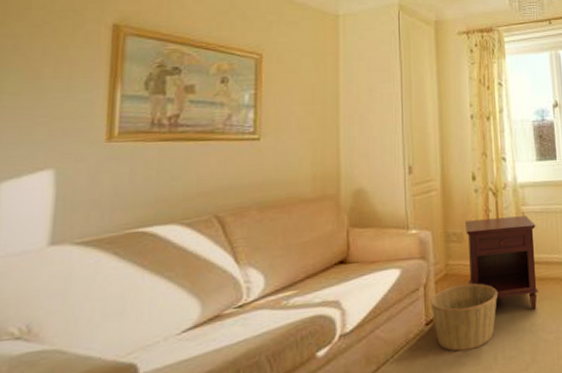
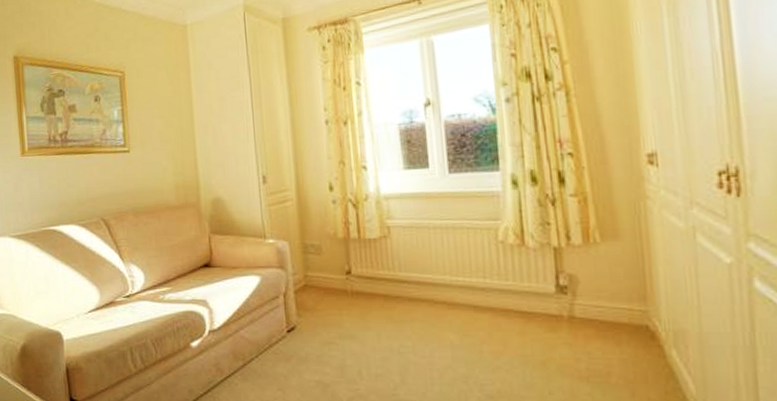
basket: present [430,283,497,352] -> none [290,296,361,361]
nightstand: present [465,215,539,317] -> none [323,230,408,331]

